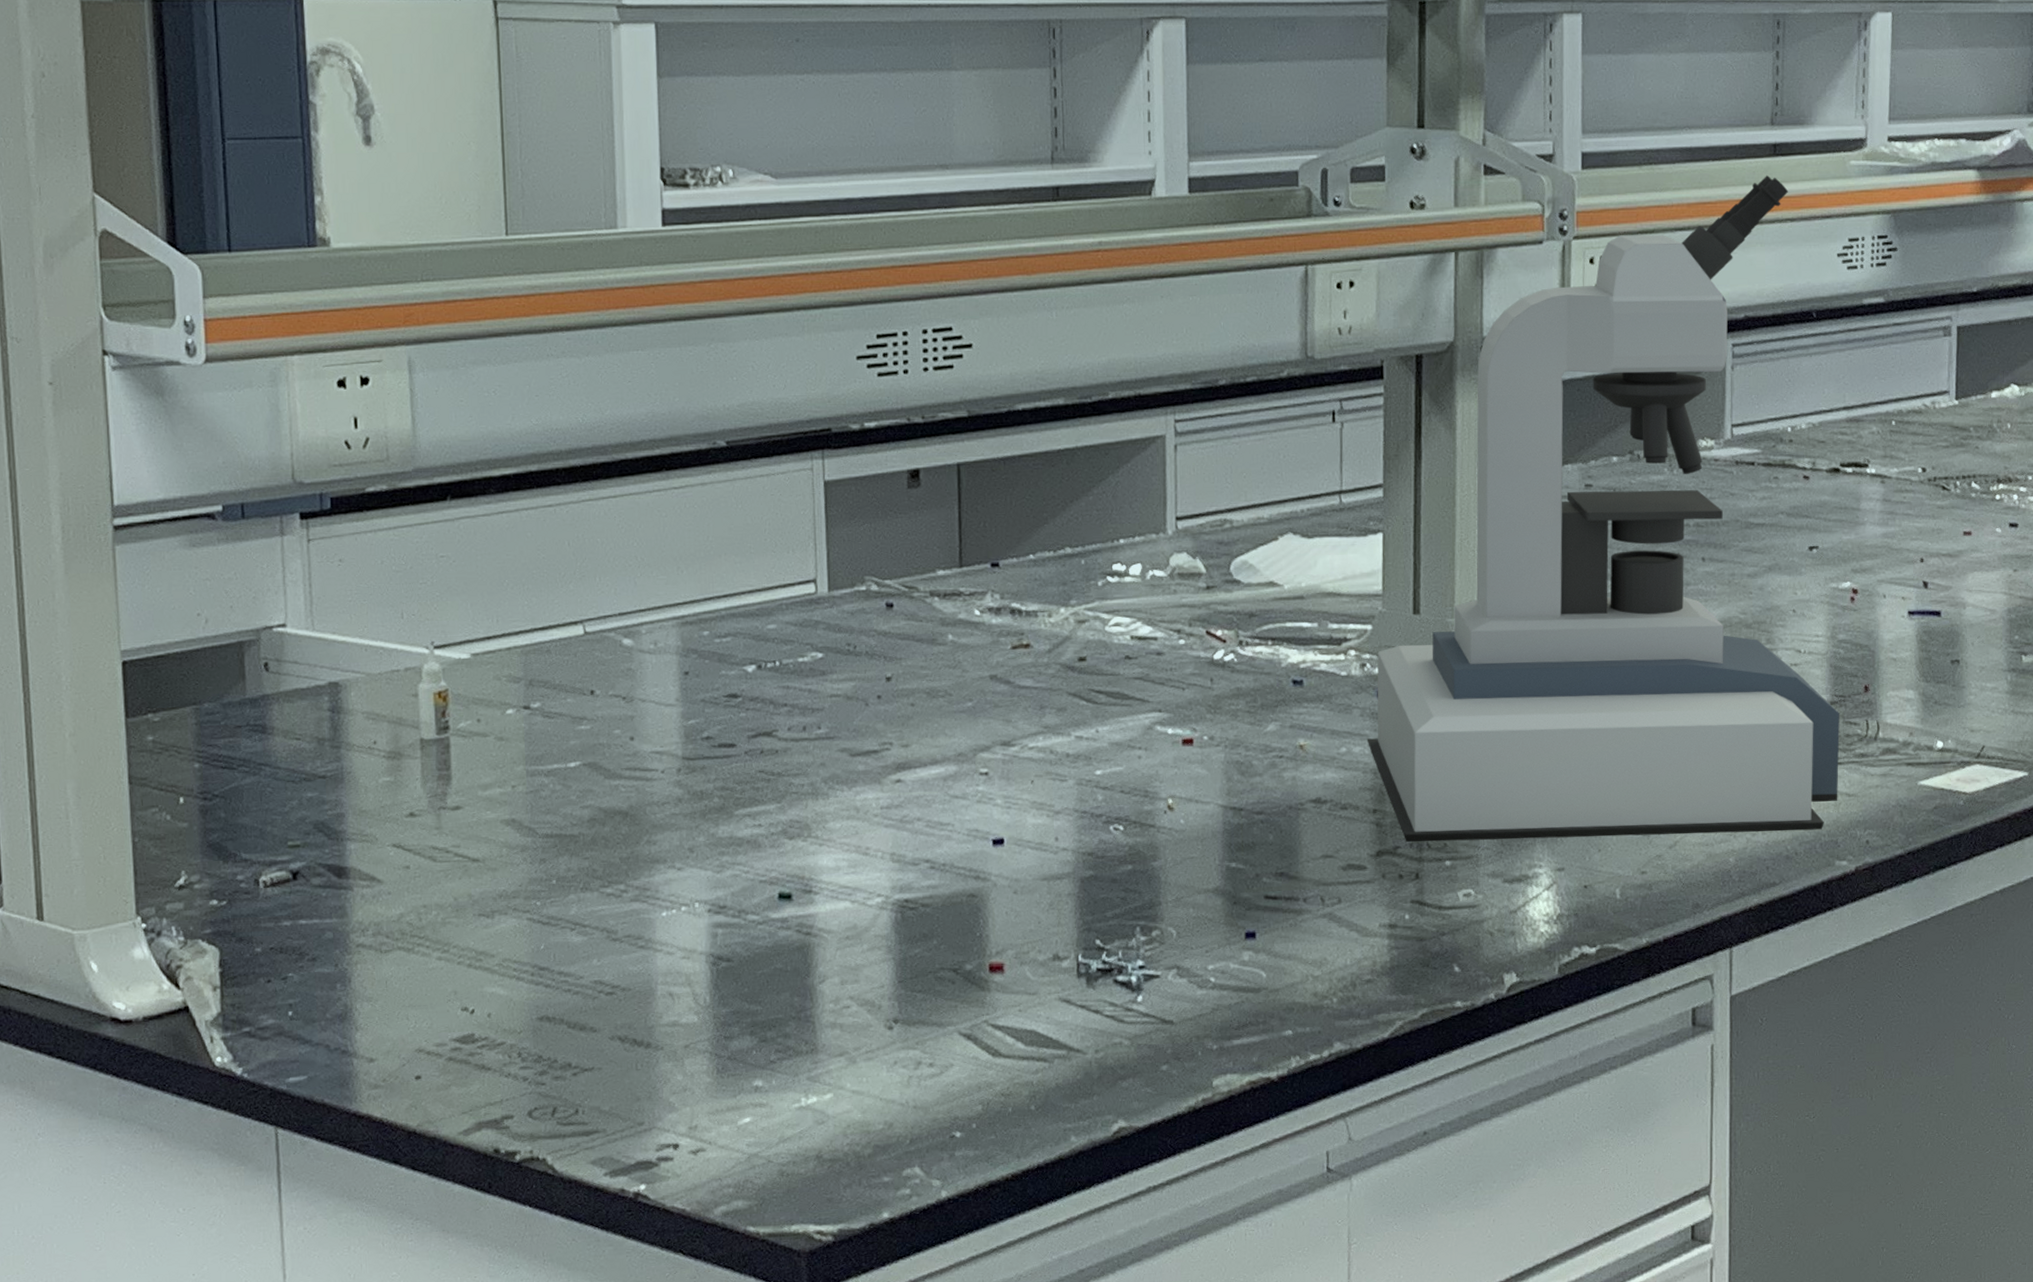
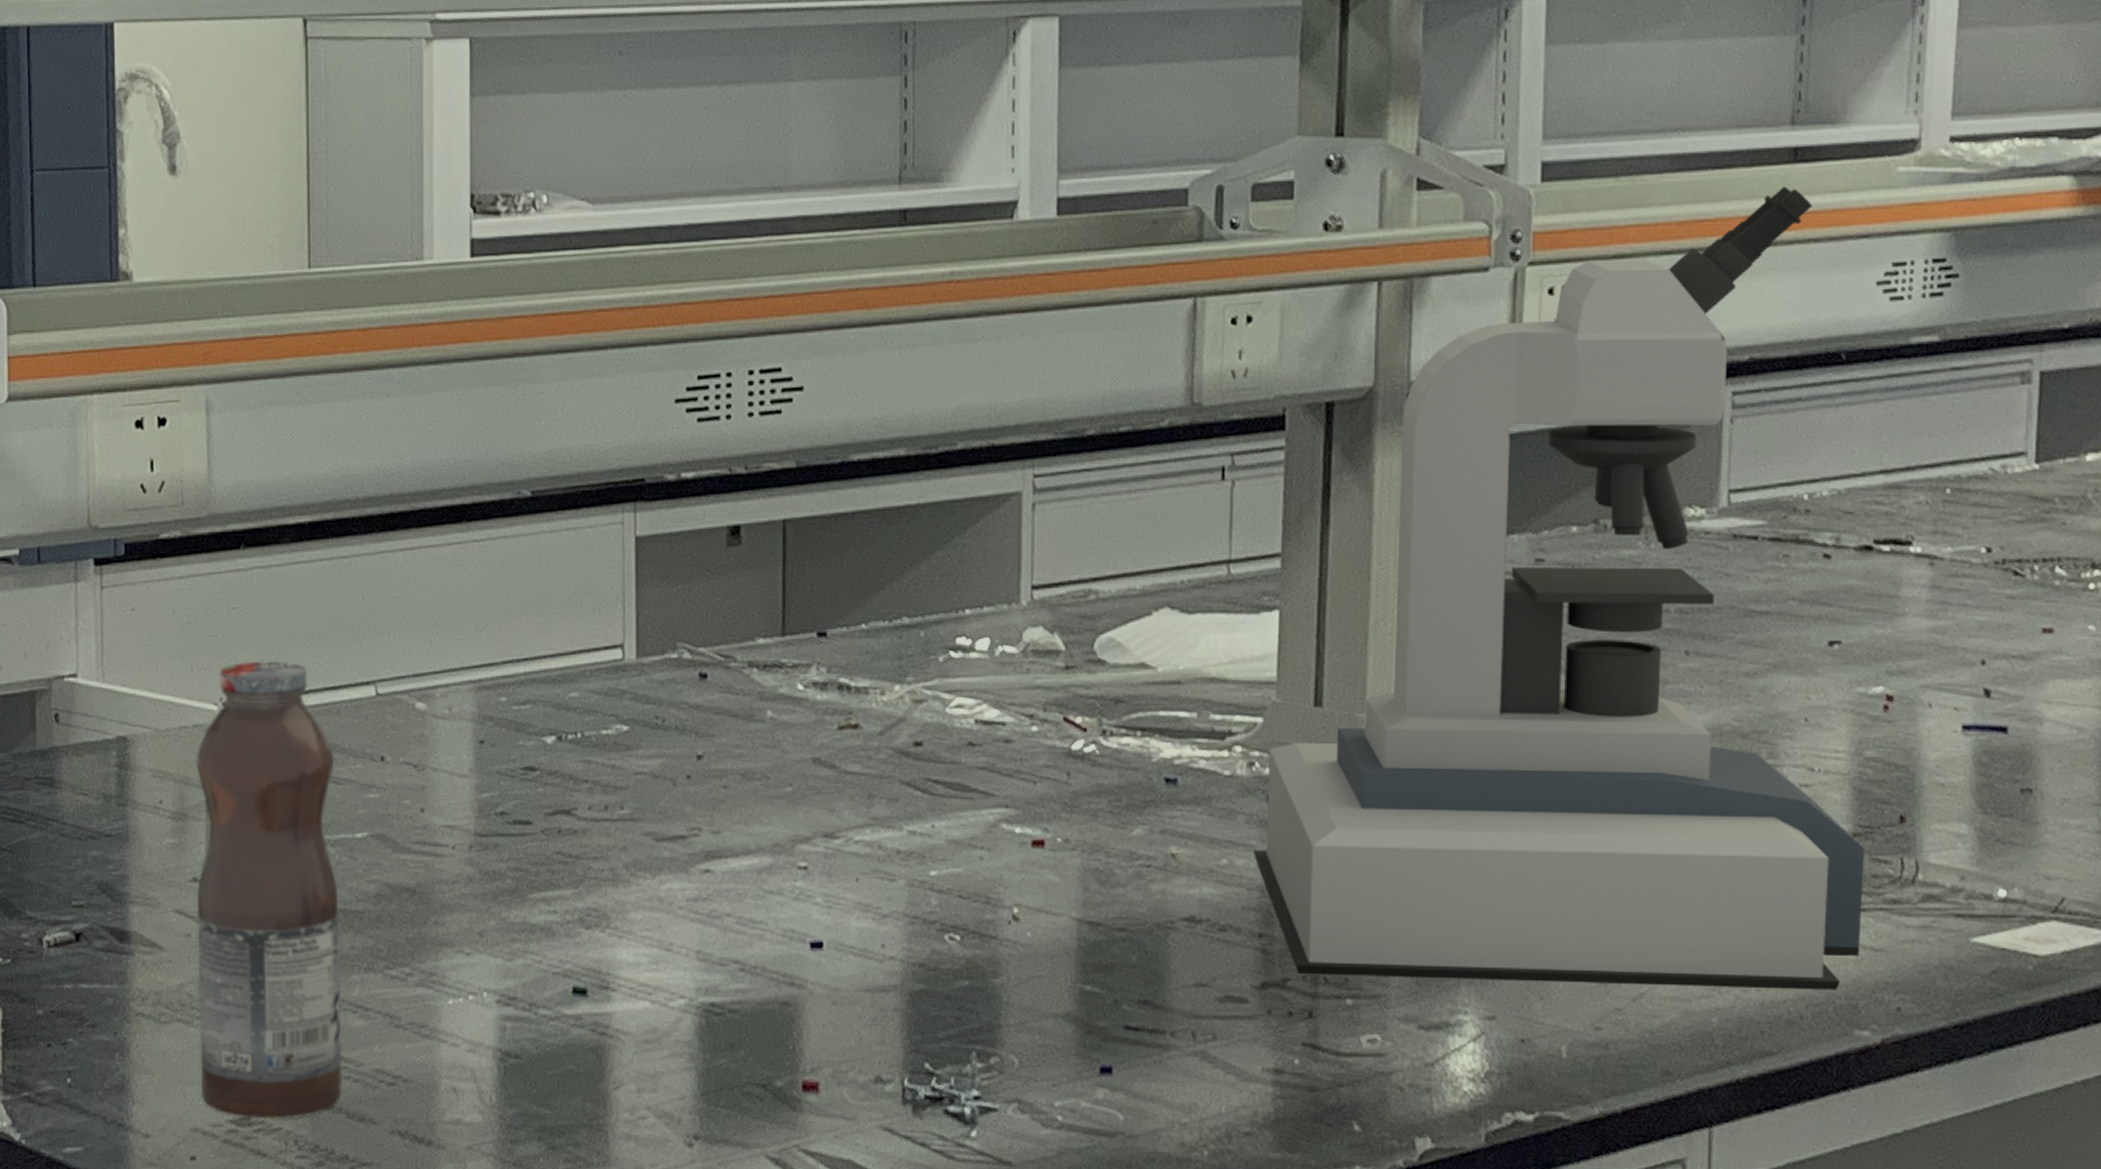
beverage bottle: none [408,605,563,1036] -> present [195,661,343,1119]

